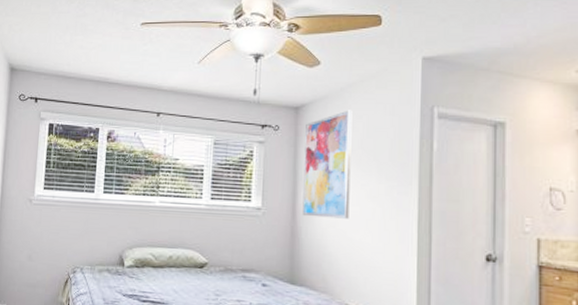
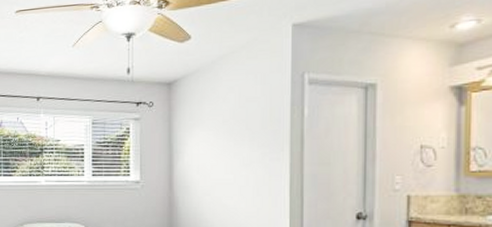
wall art: present [302,110,353,219] -> none [179,82,224,187]

